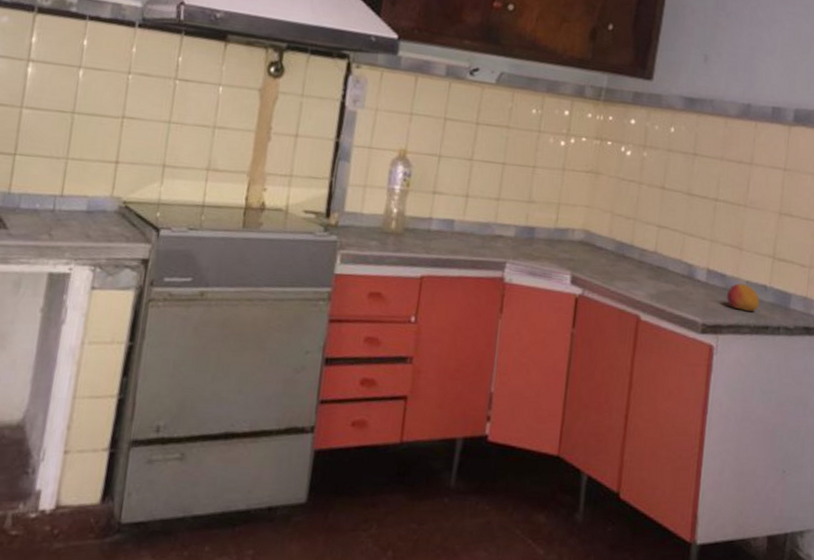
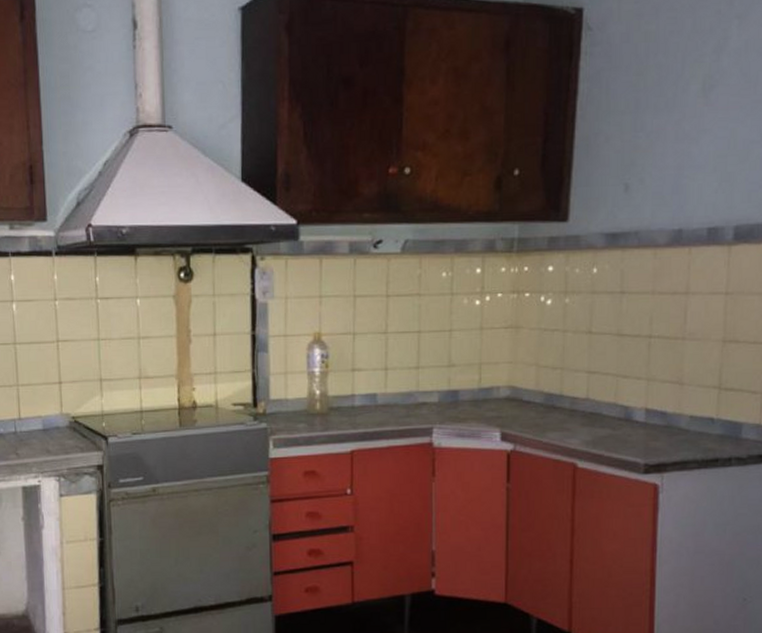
fruit: present [727,283,759,311] -> none [669,419,706,446]

